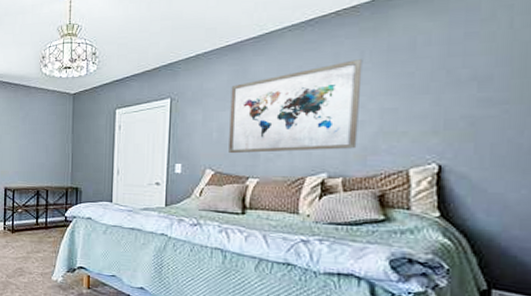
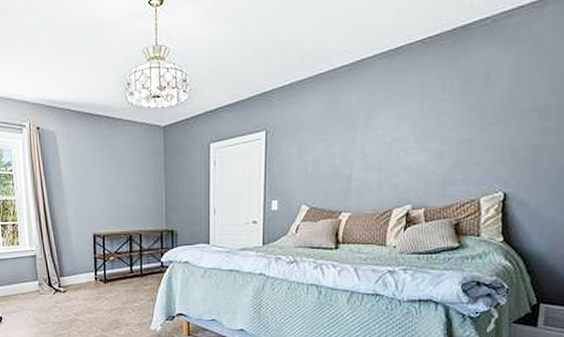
wall art: present [229,59,363,154] -> none [323,90,444,188]

